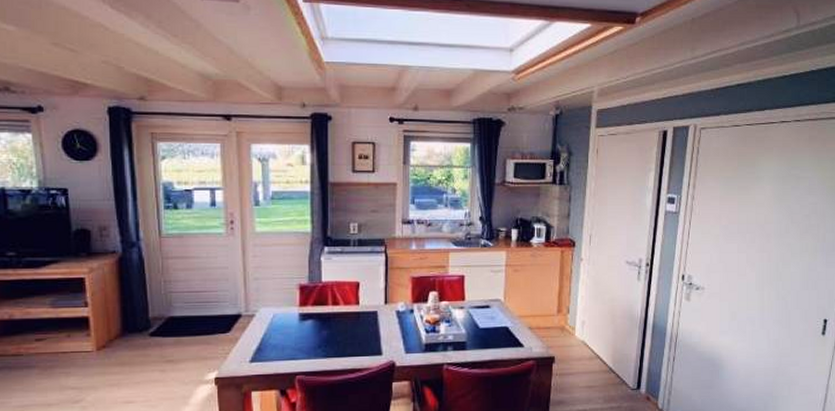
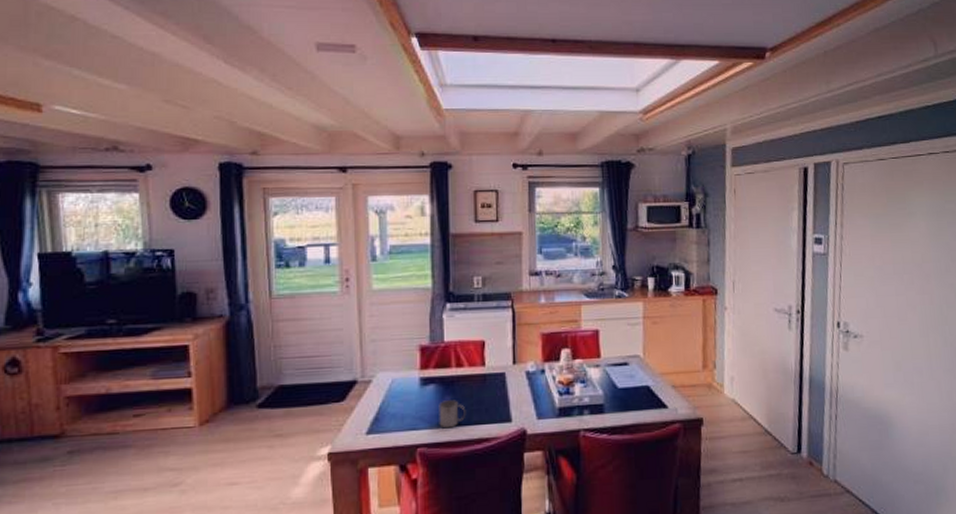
mug: none [316,334,341,359] -> present [439,400,466,429]

